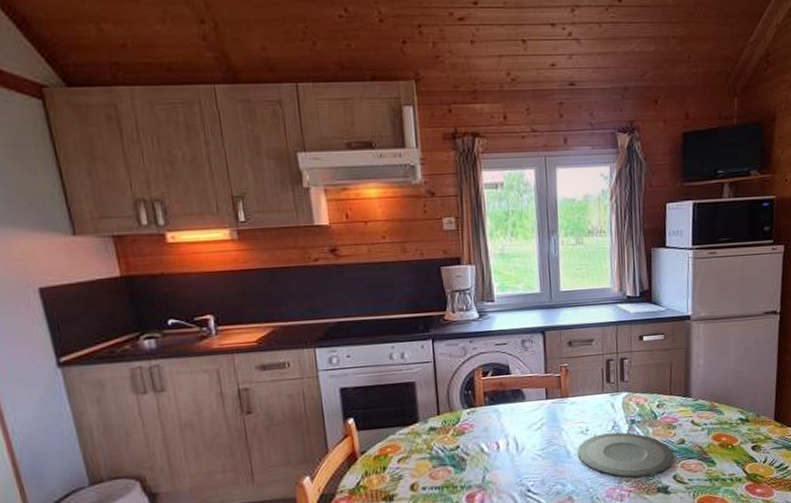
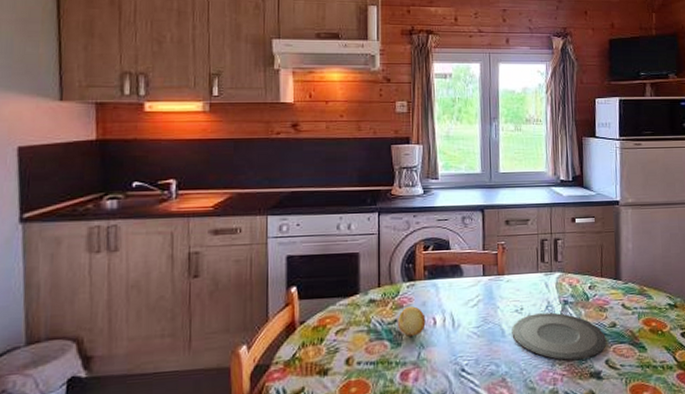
fruit: none [459,432,489,461] -> present [397,306,426,336]

